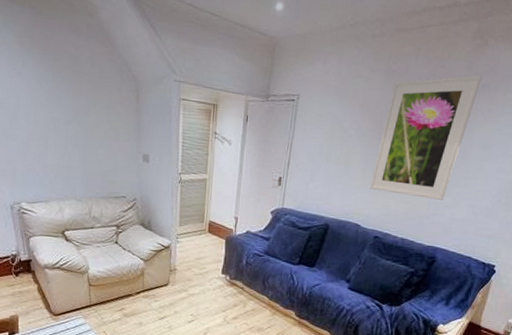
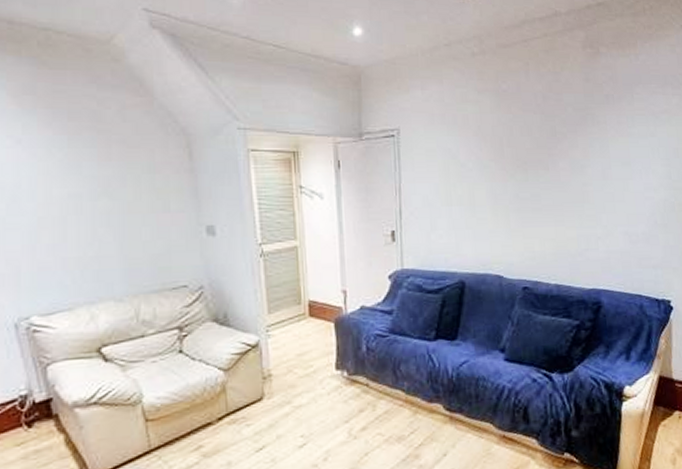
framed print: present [370,75,482,200] -> none [504,86,603,232]

